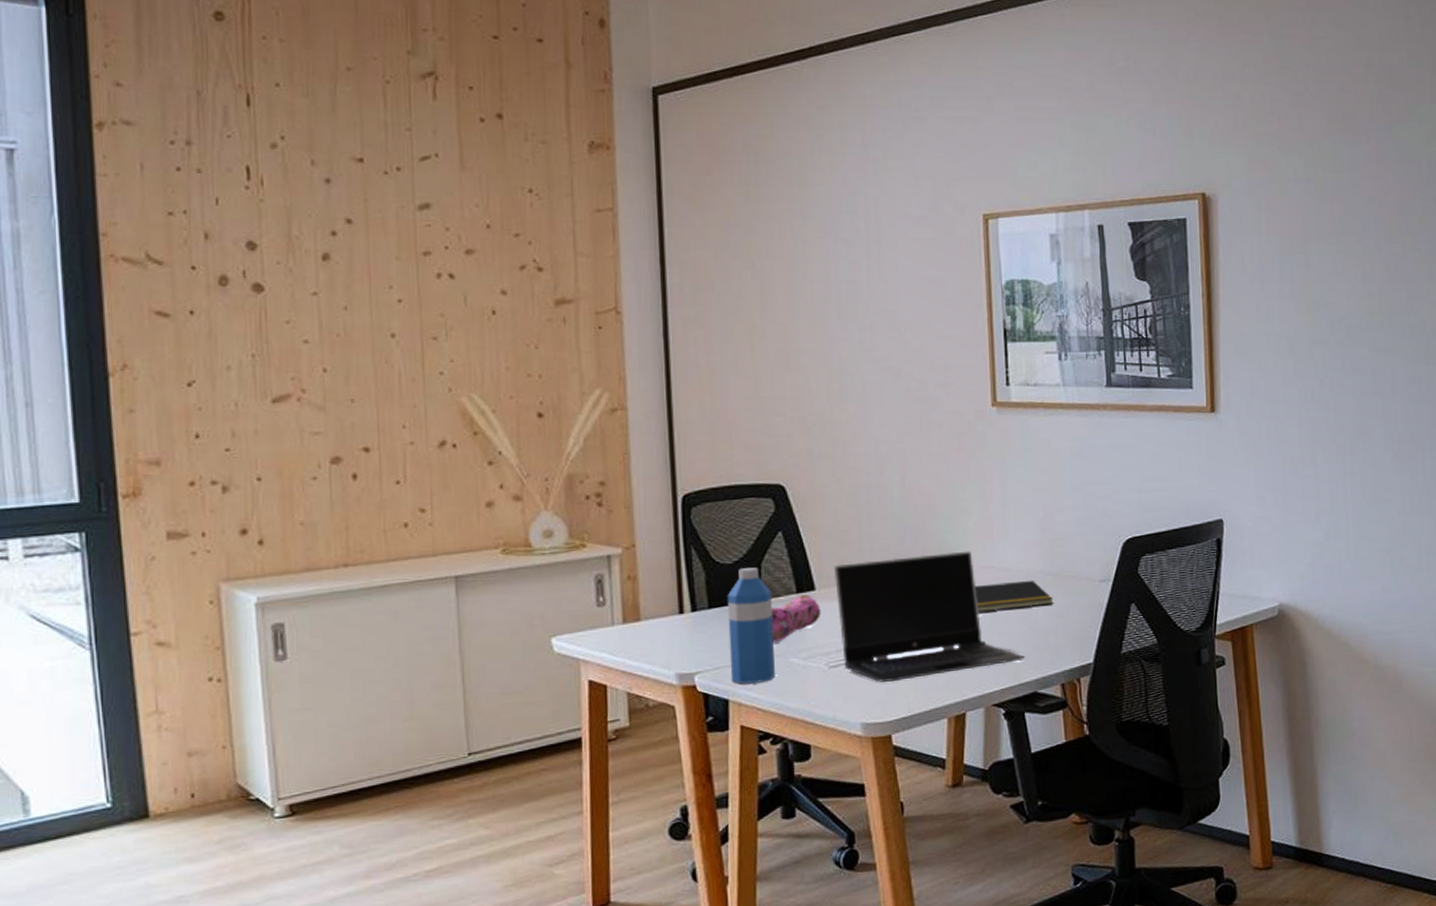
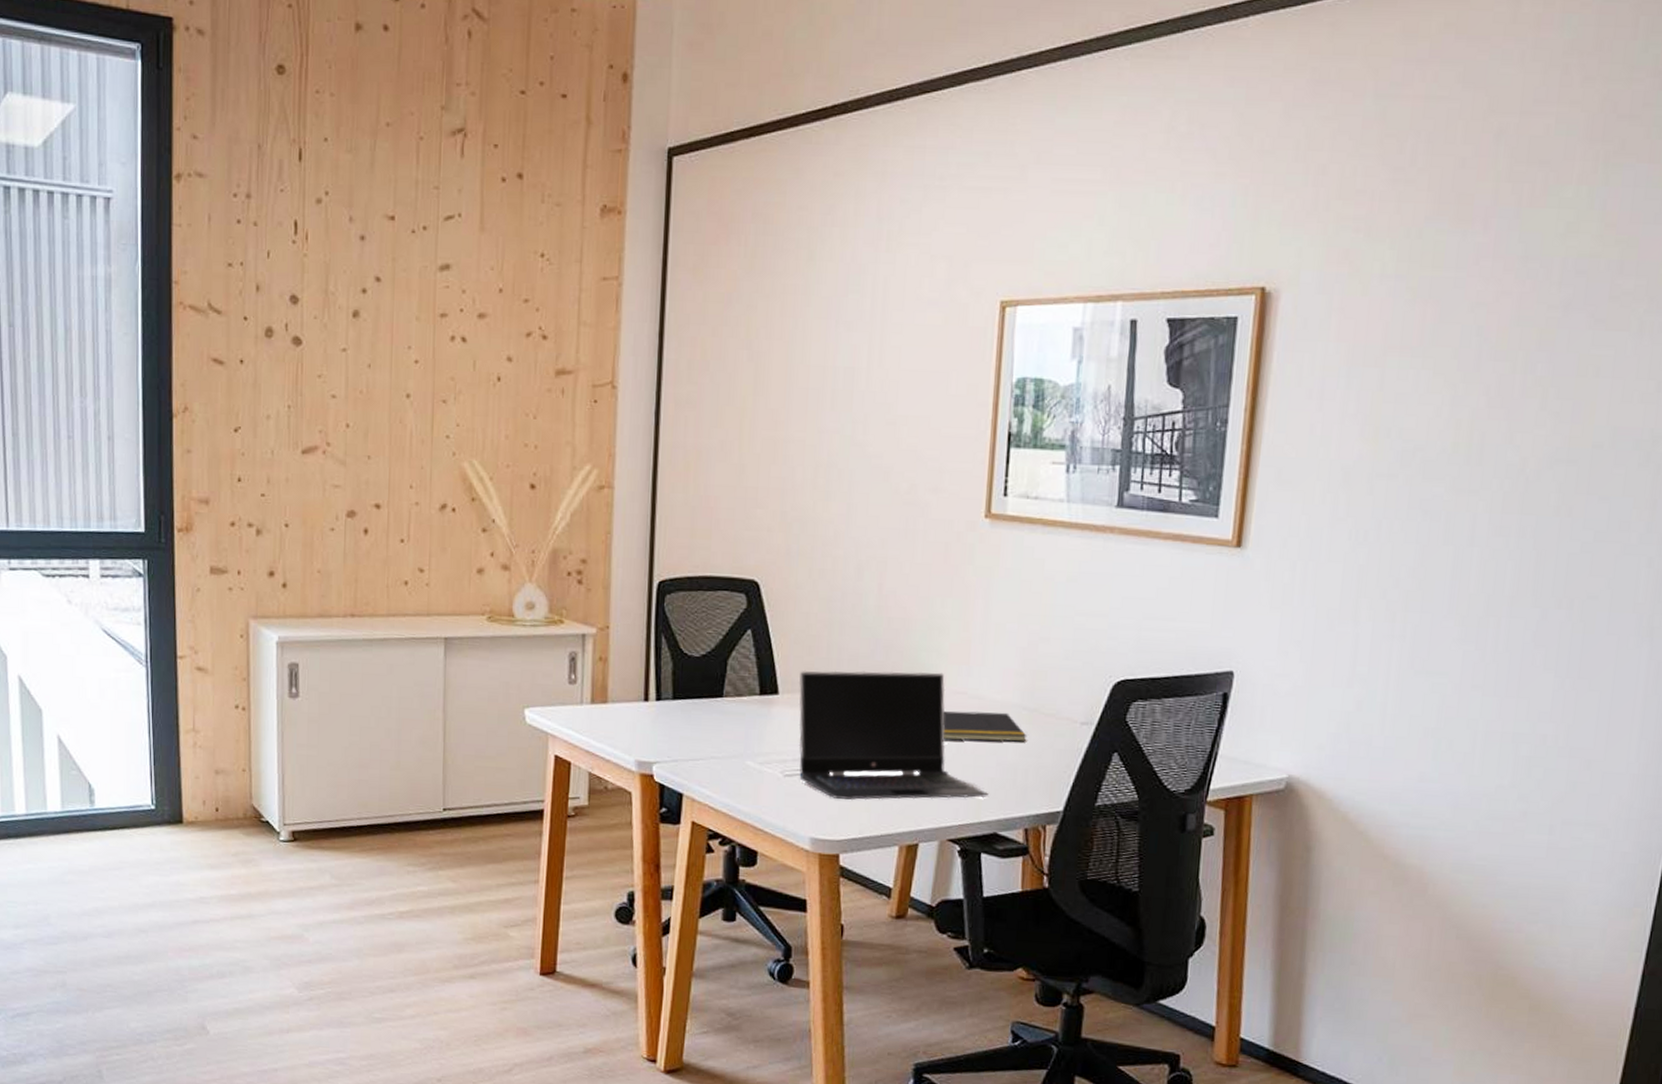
water bottle: present [727,567,775,684] -> none [687,662,735,781]
pencil case: present [771,594,822,643] -> none [731,697,783,743]

